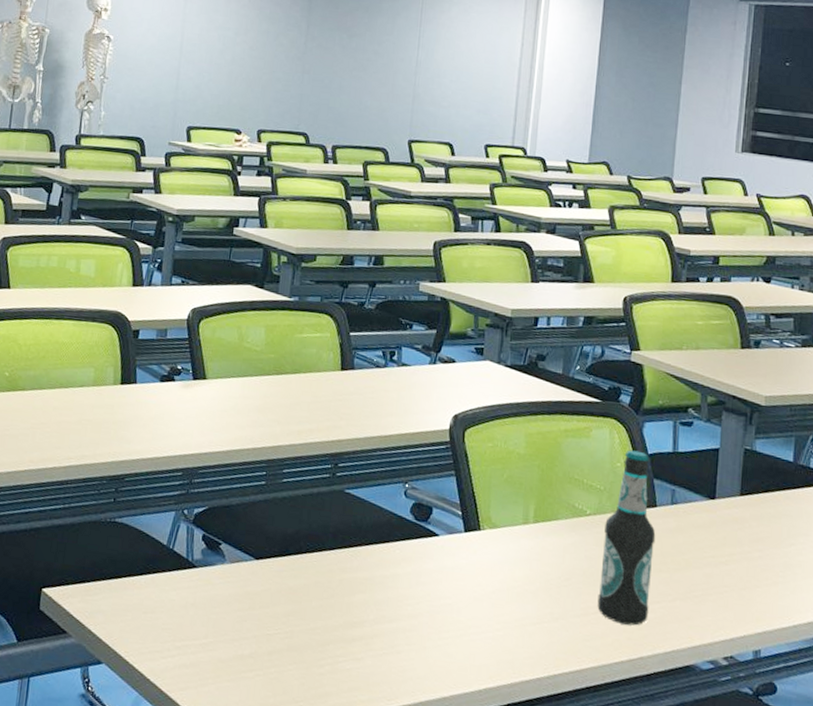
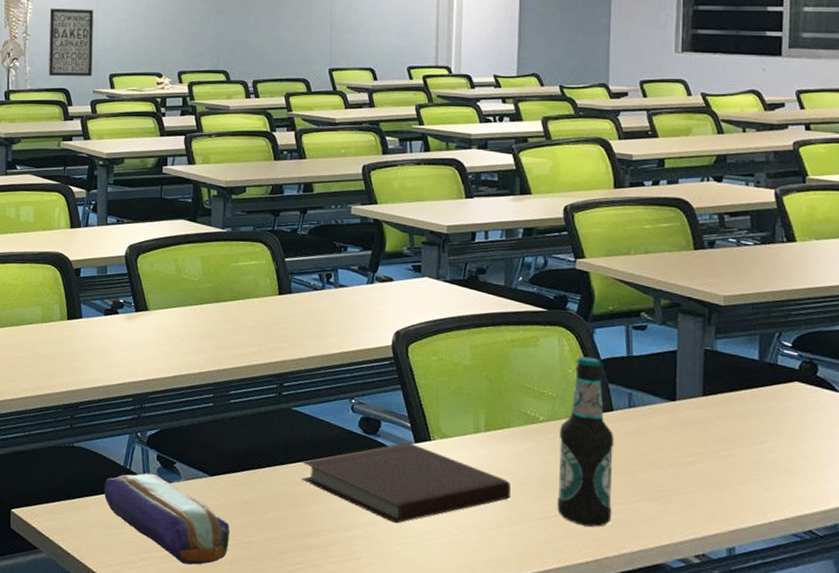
wall art: none [123,52,177,127] -> present [48,8,94,77]
pencil case: none [143,553,272,655] -> present [103,473,231,565]
notebook: none [349,531,554,617] -> present [302,442,510,524]

